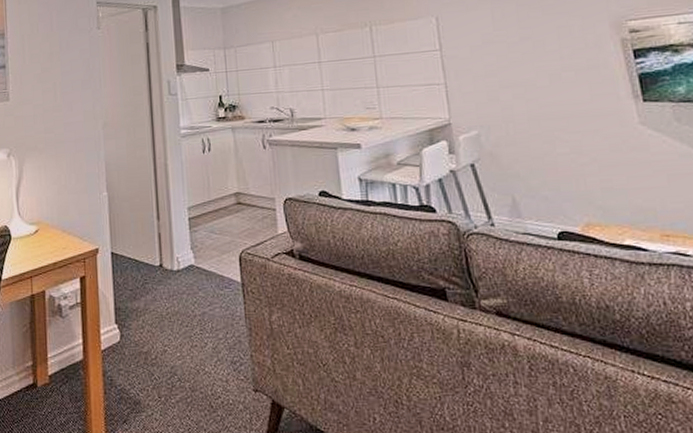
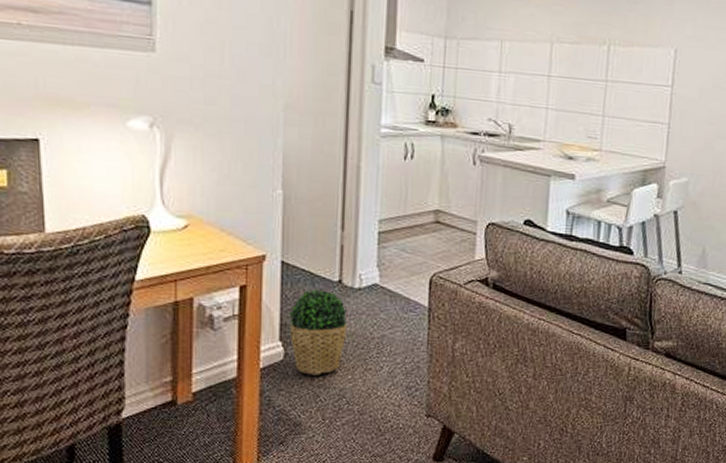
potted plant: none [121,274,172,354] -> present [289,289,348,375]

